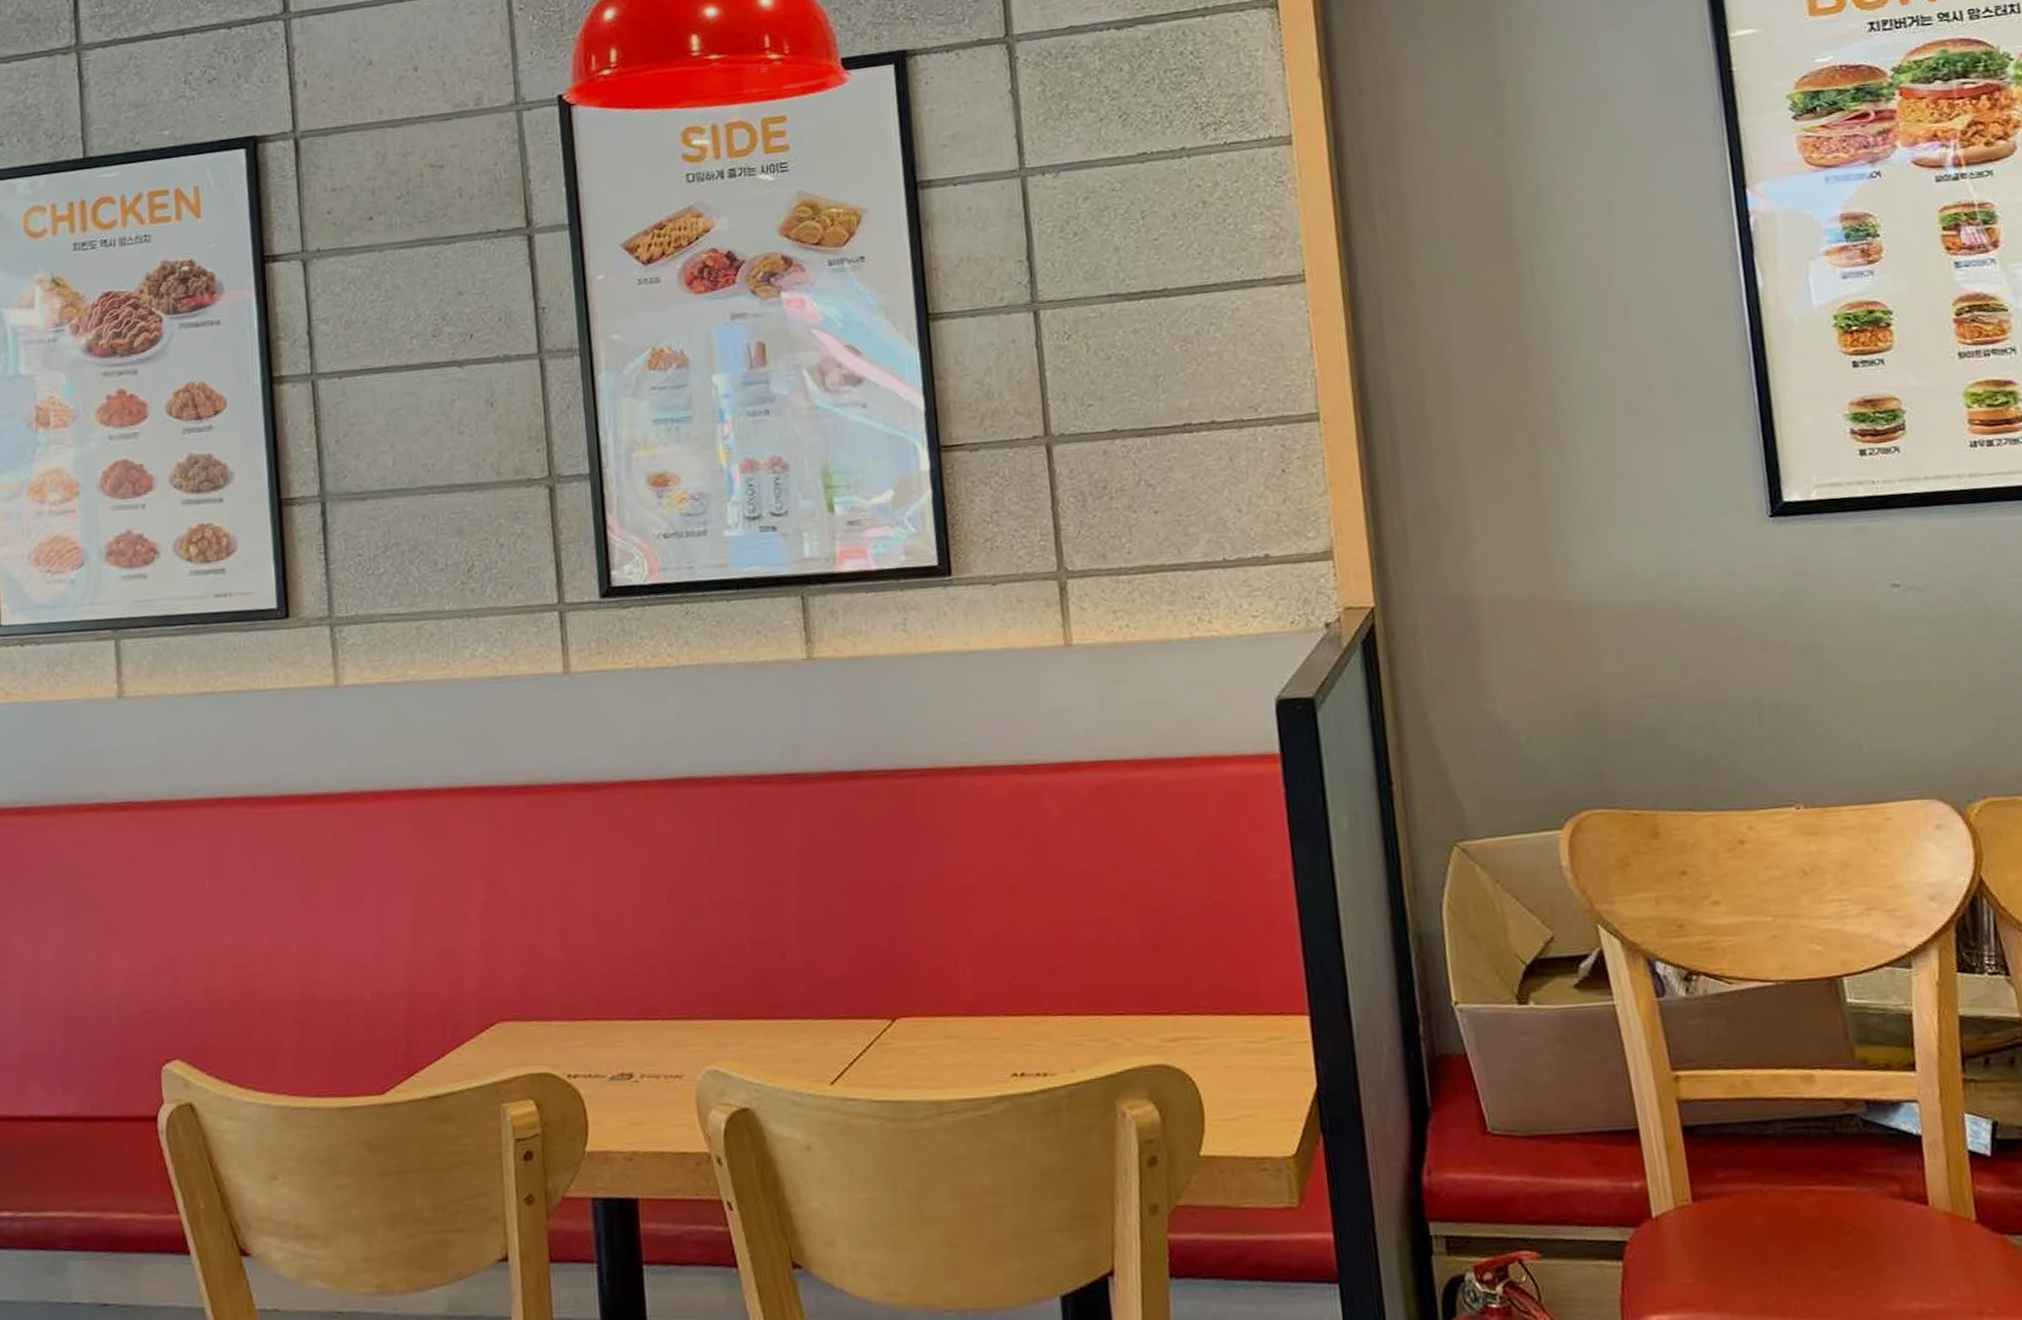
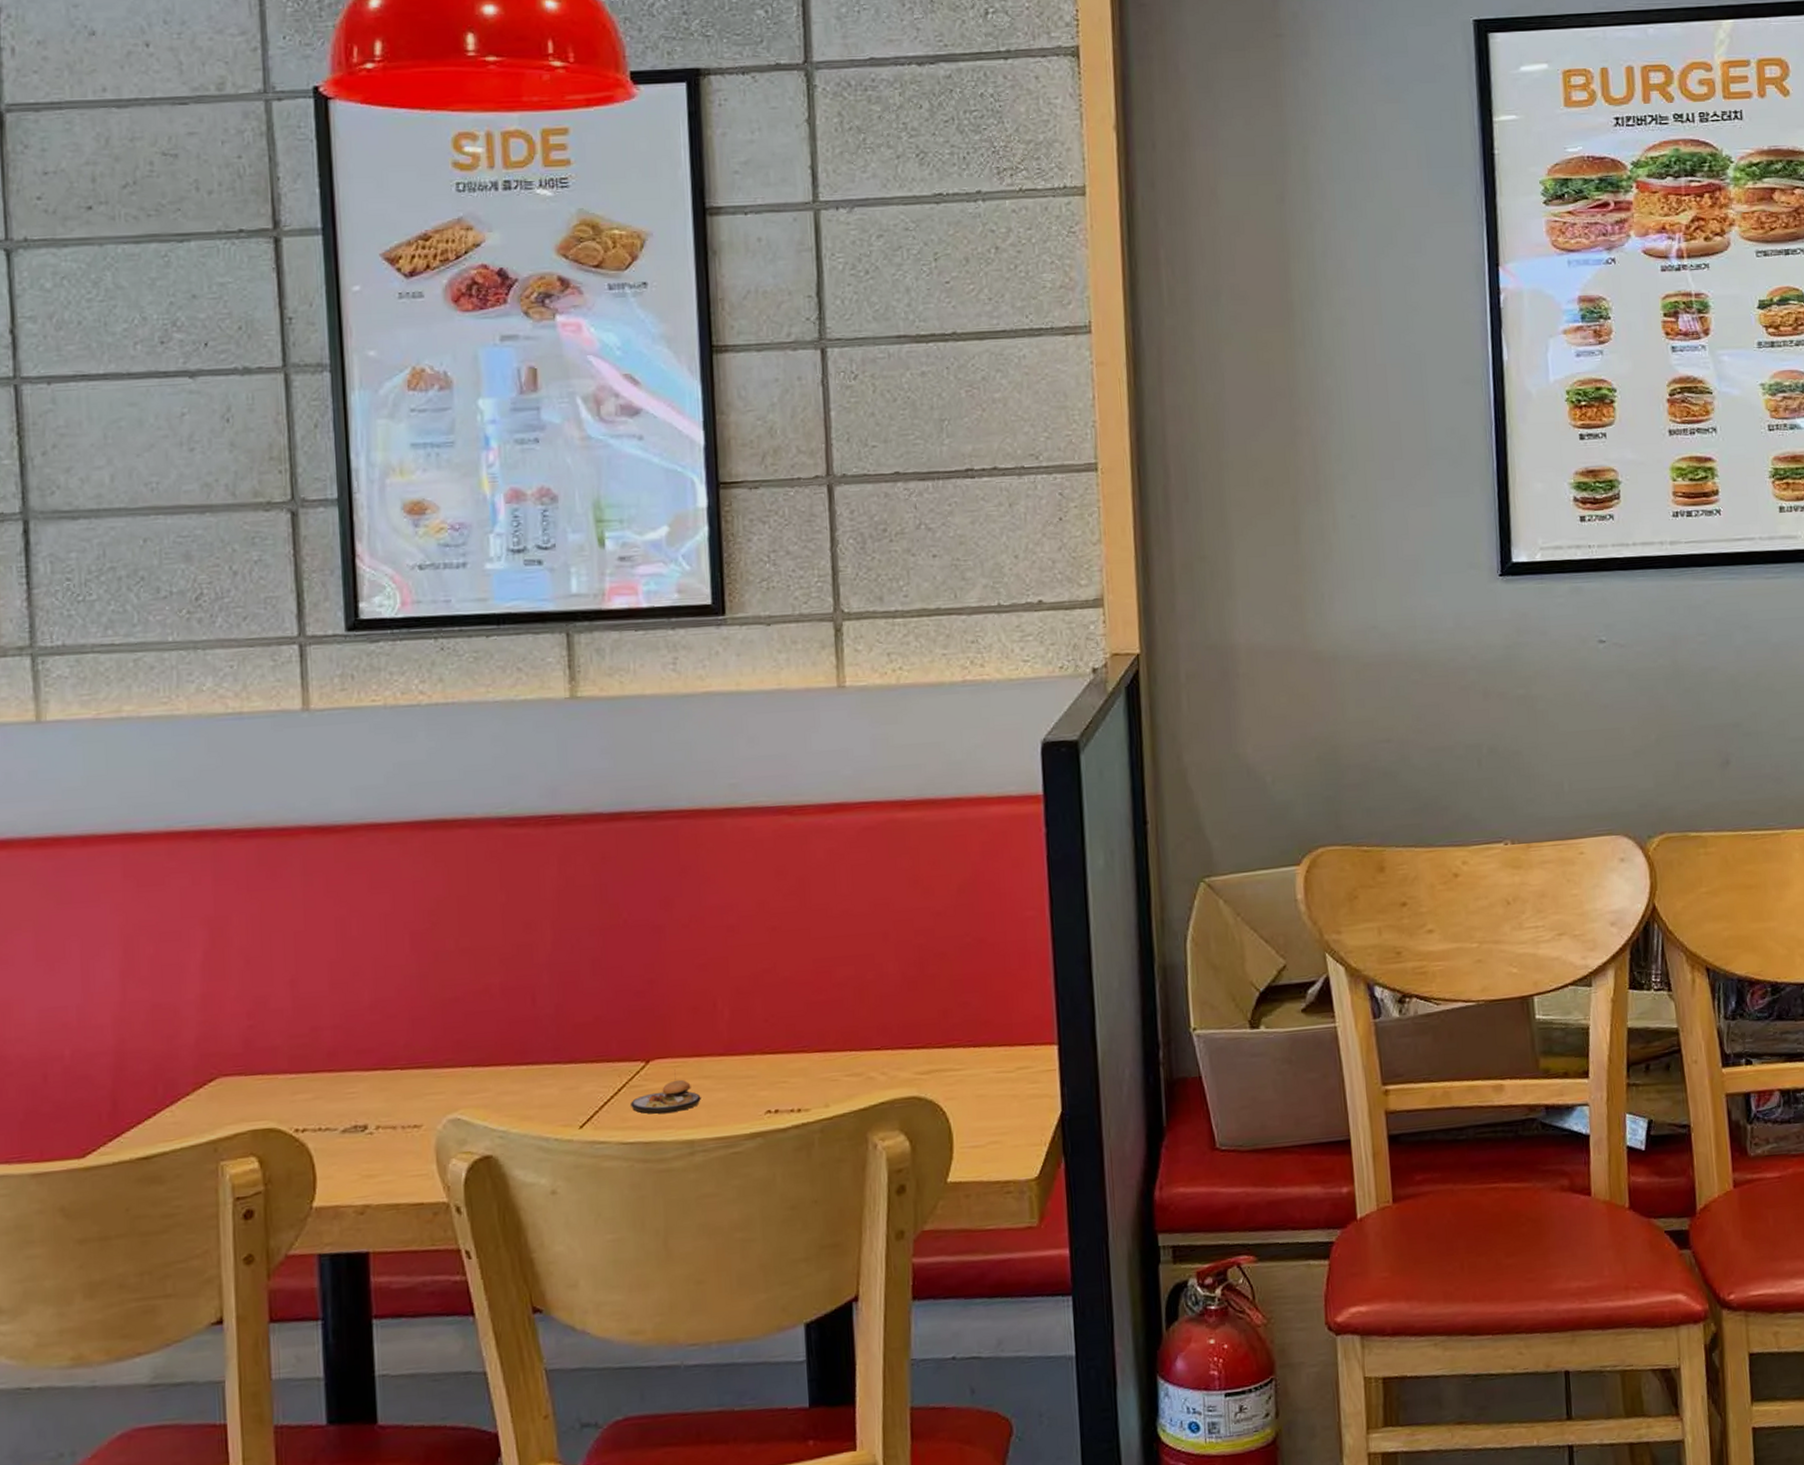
burger: none [879,1028,948,1073] -> present [631,1069,701,1114]

